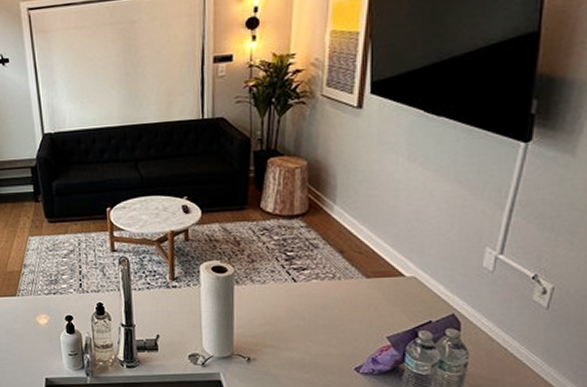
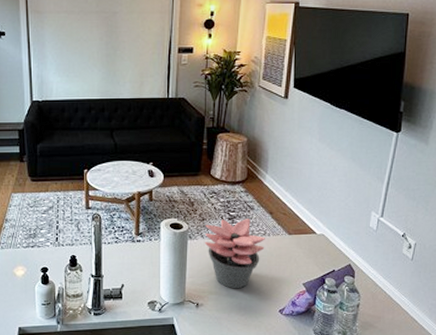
succulent plant: none [255,259,334,342] -> present [204,219,265,289]

